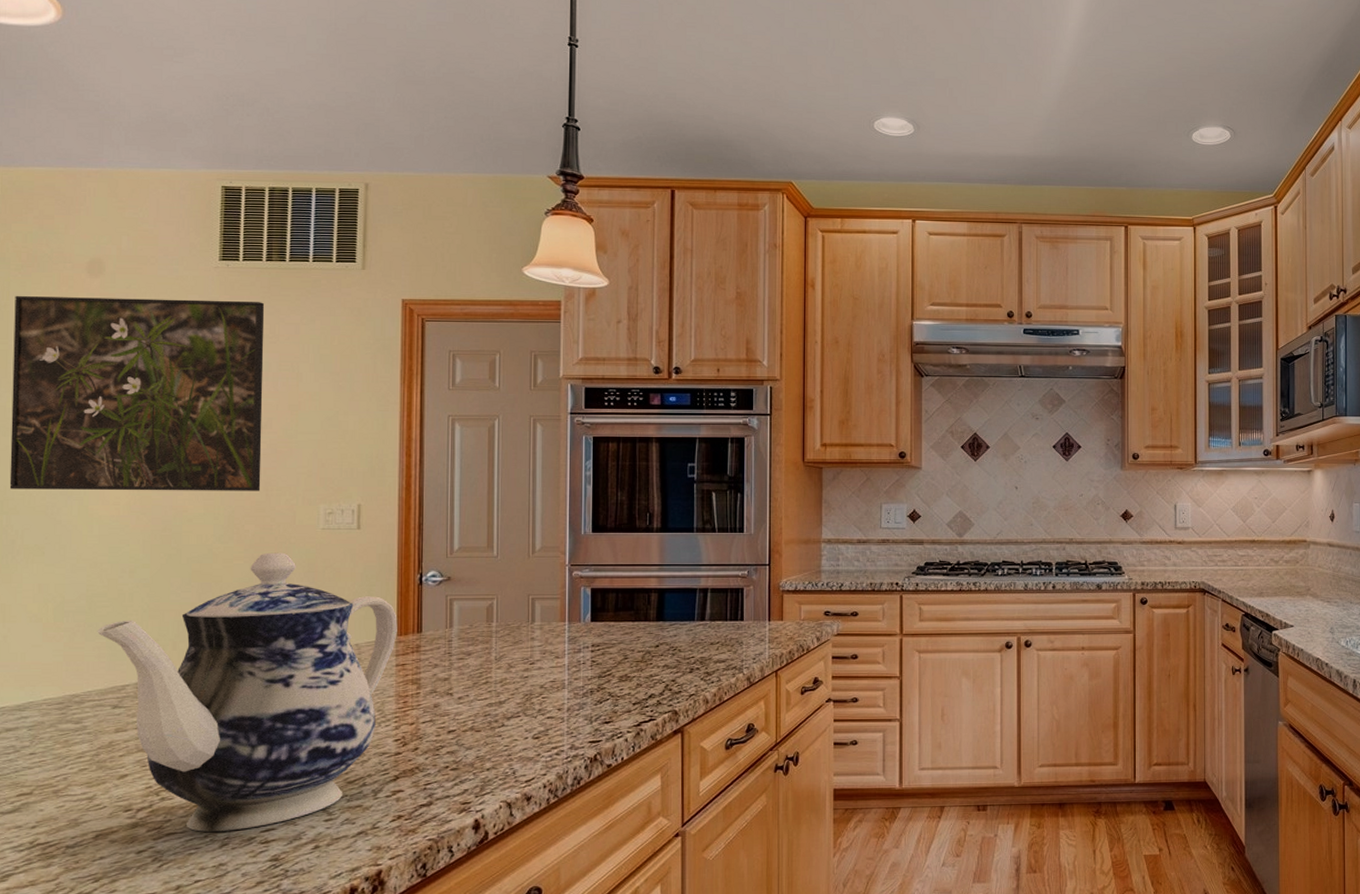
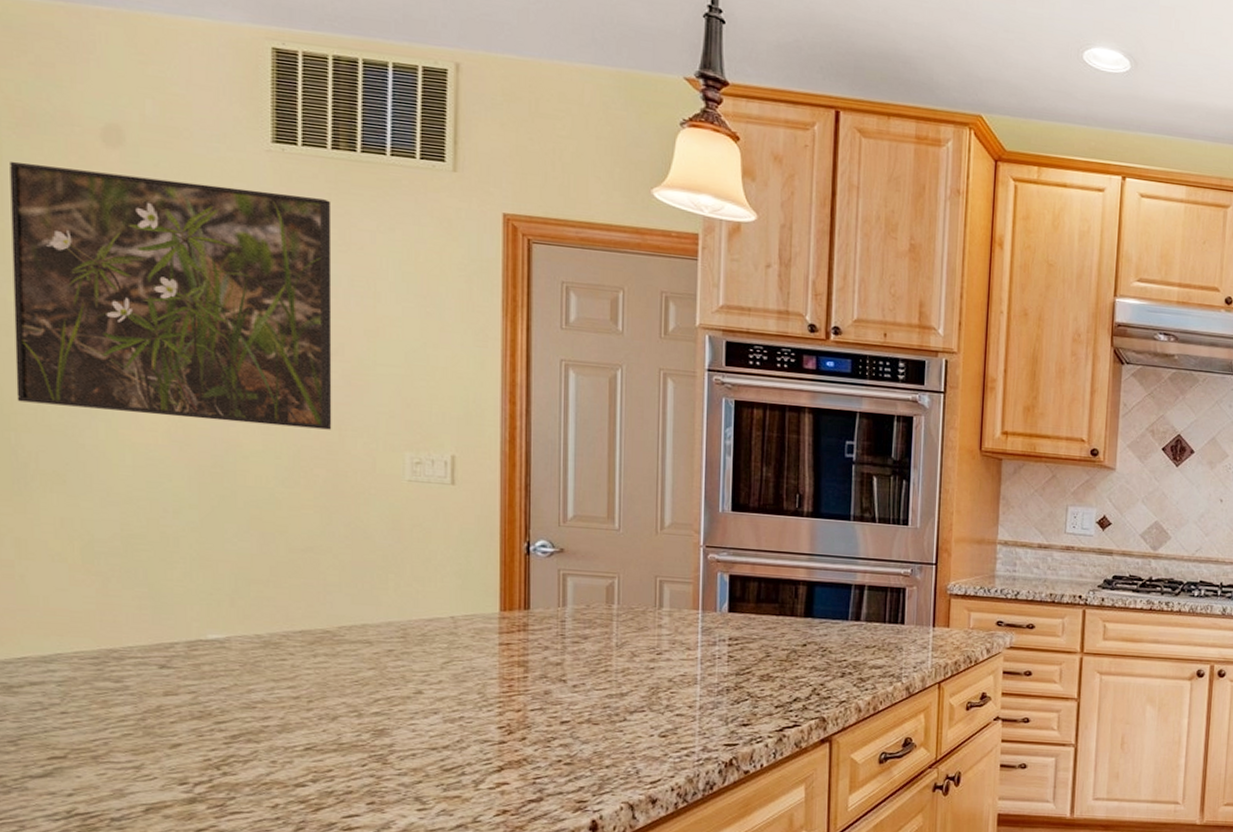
teapot: present [97,552,398,832] -> none [136,503,501,814]

